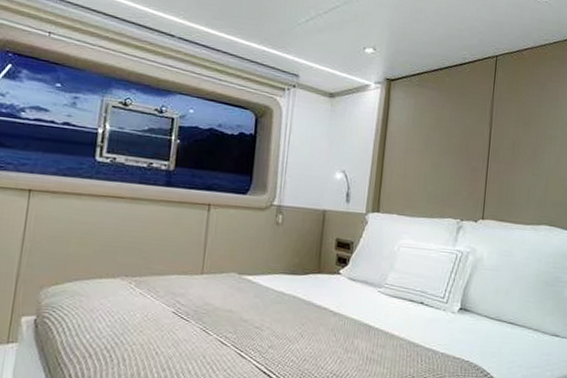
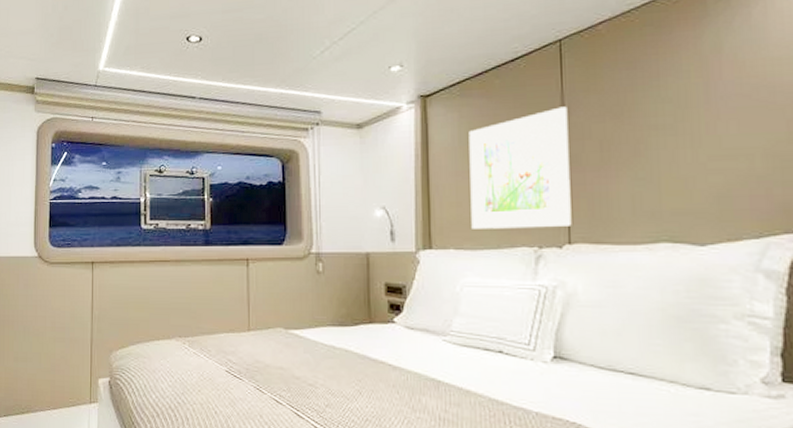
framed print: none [413,109,495,206] -> present [469,106,572,229]

